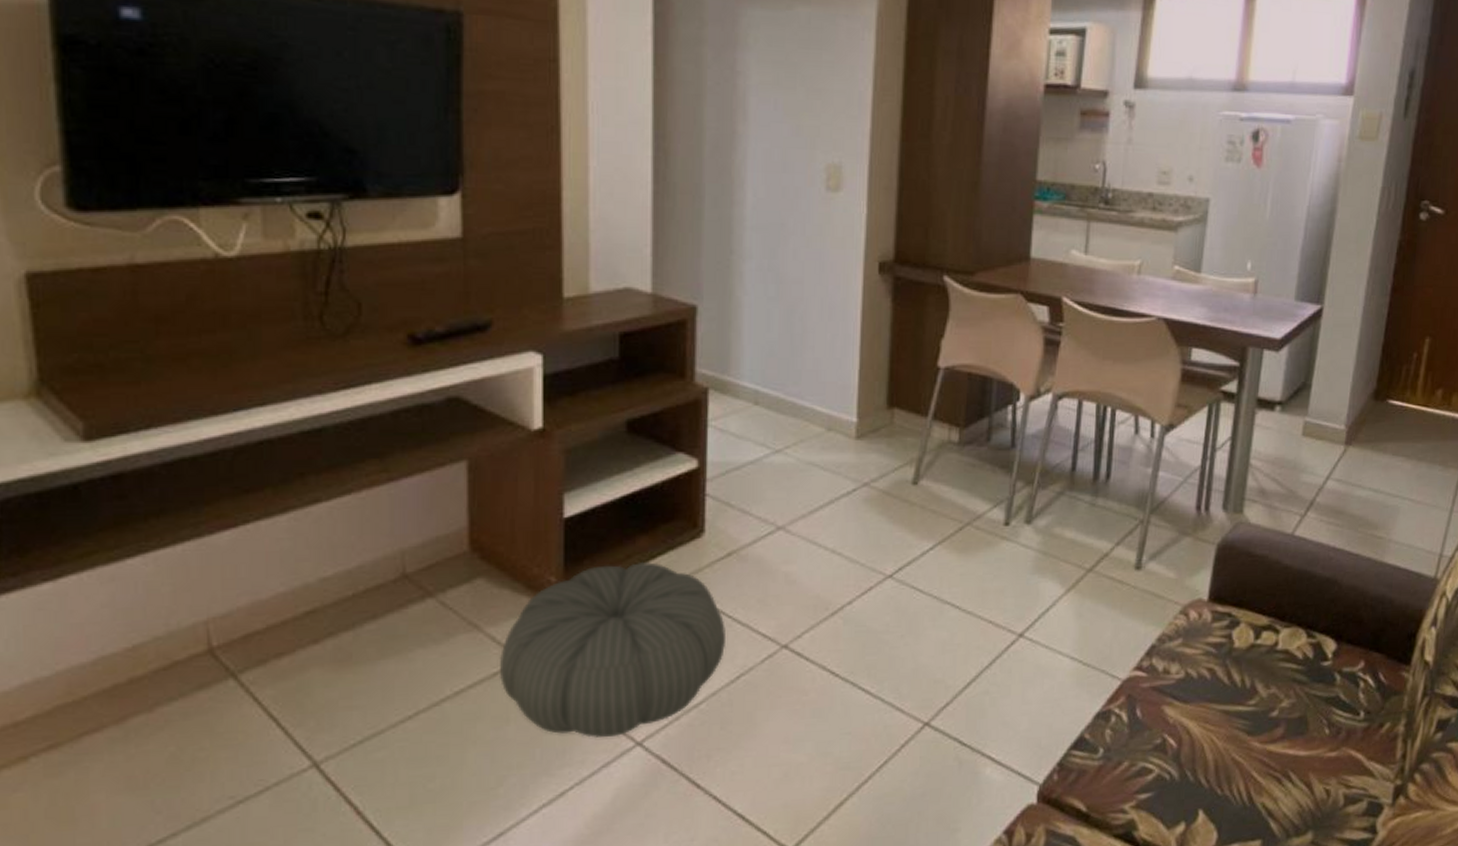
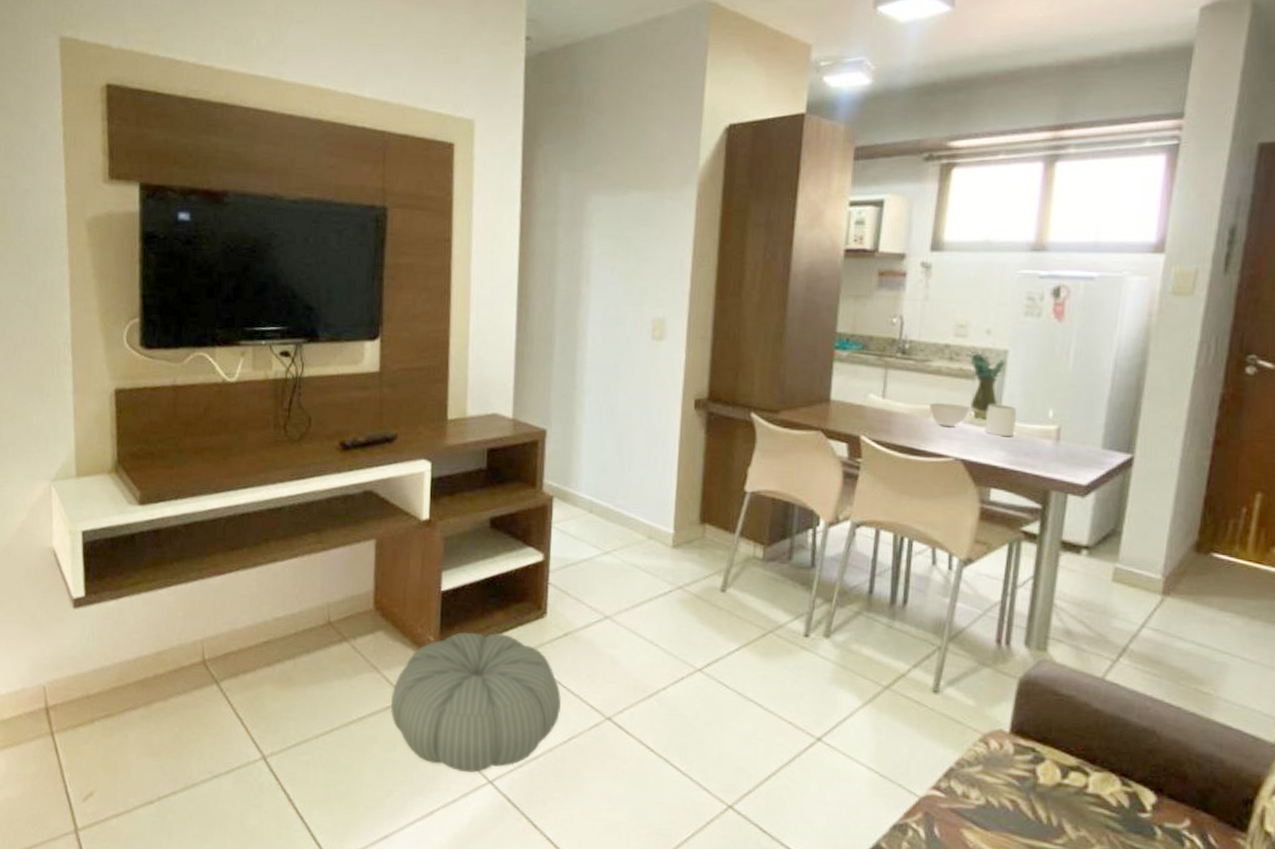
bowl: none [1133,257,1172,283] -> present [929,402,969,426]
vase: none [1172,198,1206,274] -> present [969,349,1005,419]
mug: none [1186,257,1218,293] -> present [984,404,1017,437]

